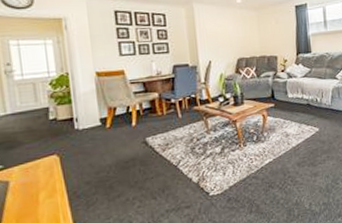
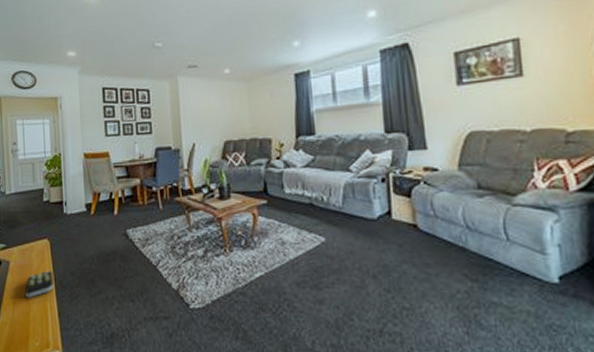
remote control: none [30,184,66,213] -> present [24,271,54,297]

